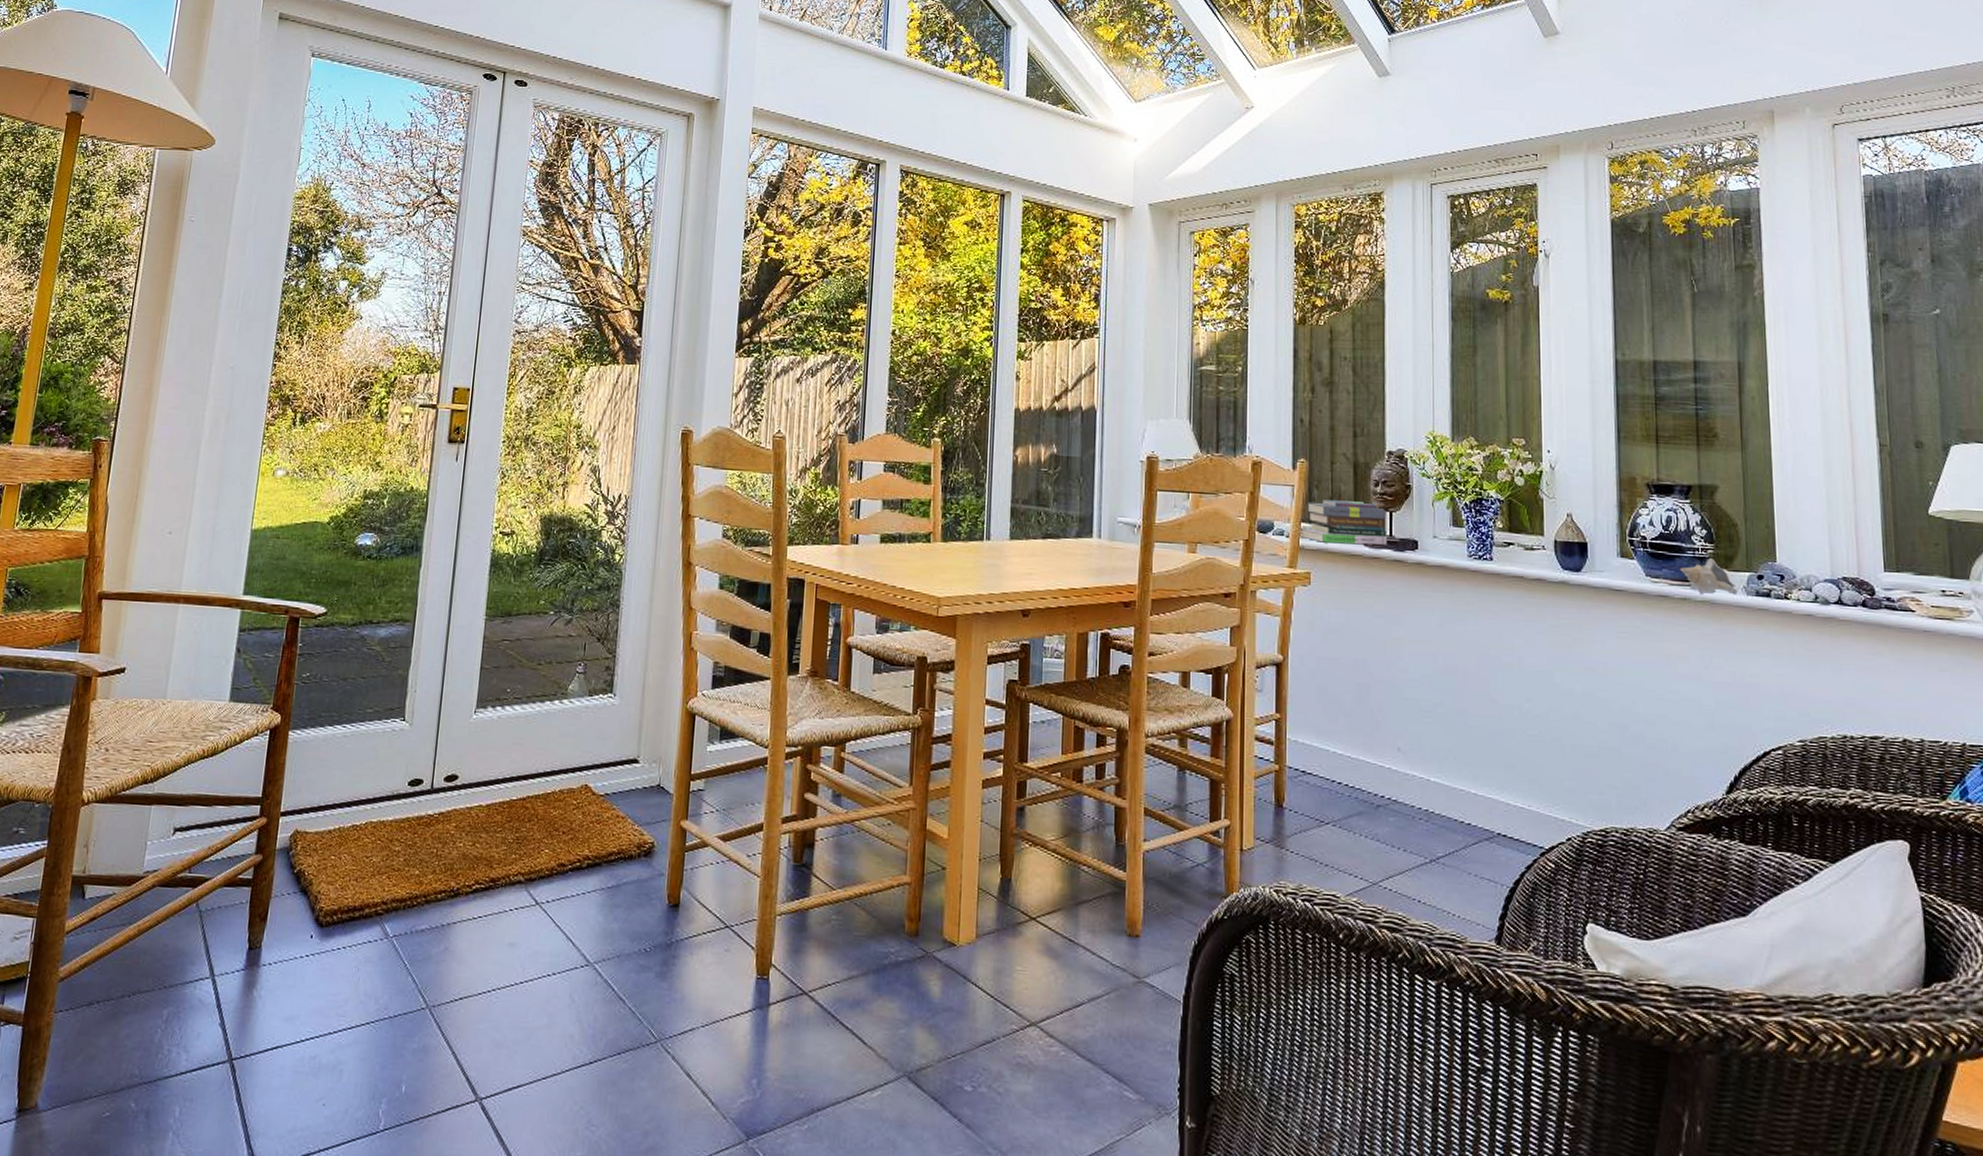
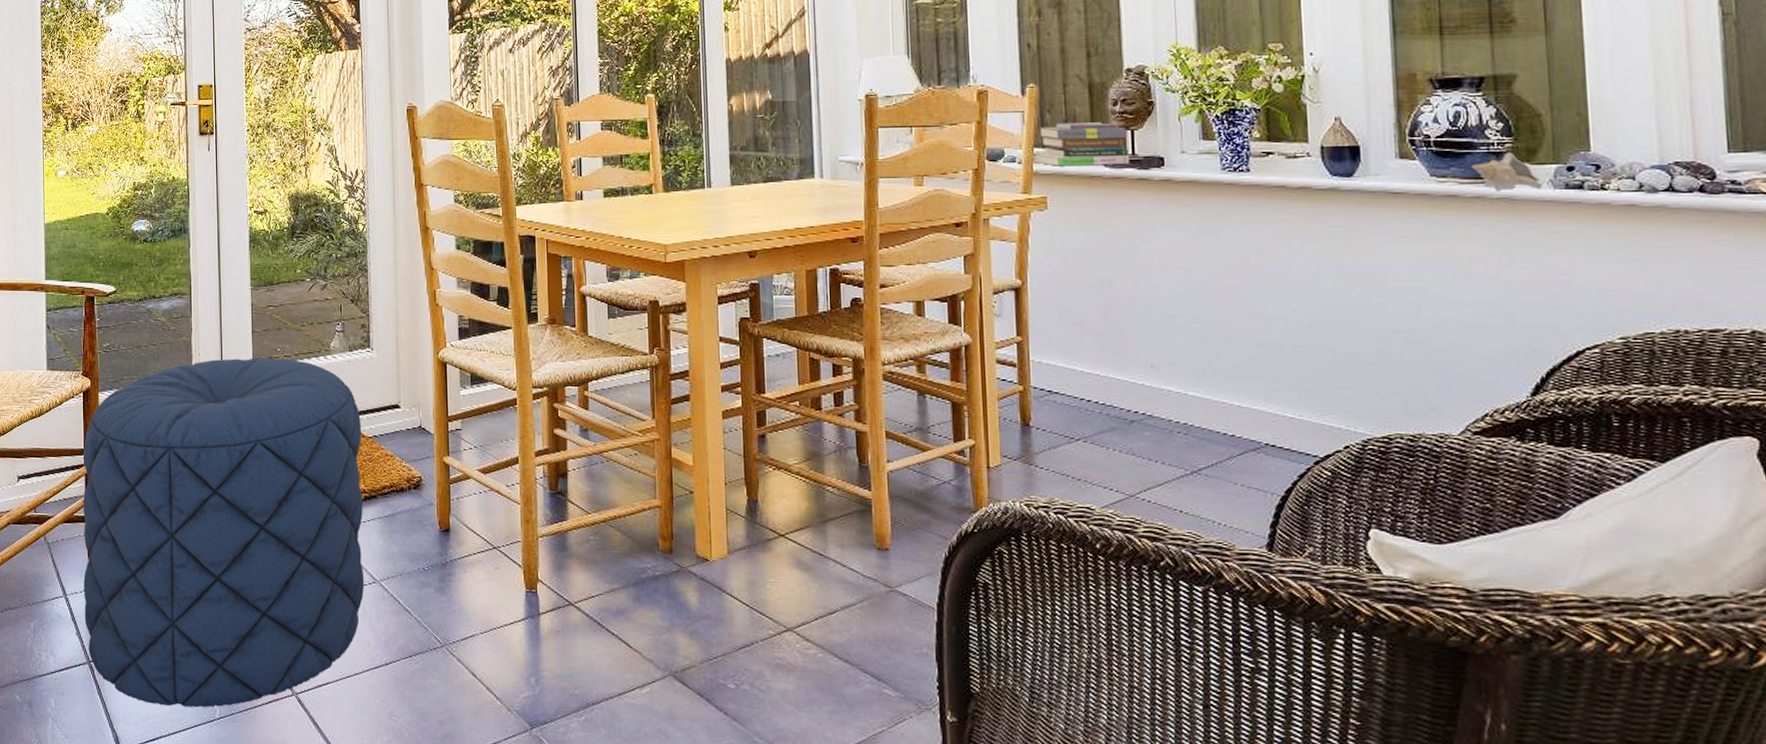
pouf: none [232,698,594,1117] -> present [83,358,365,708]

